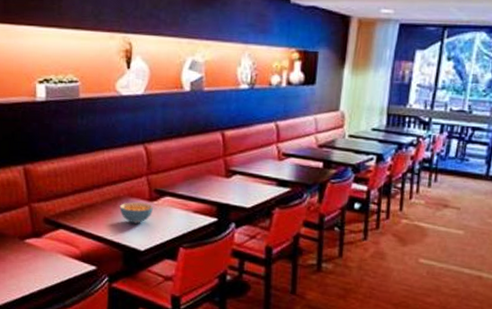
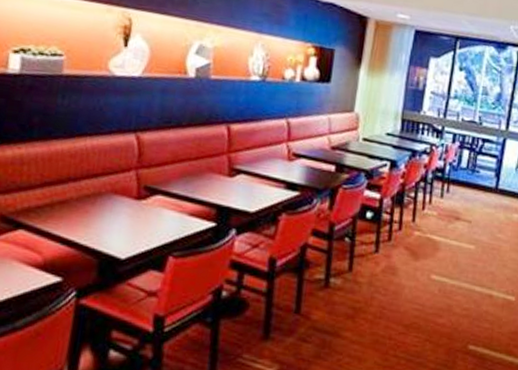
cereal bowl: present [120,201,153,224] -> none [99,199,141,227]

